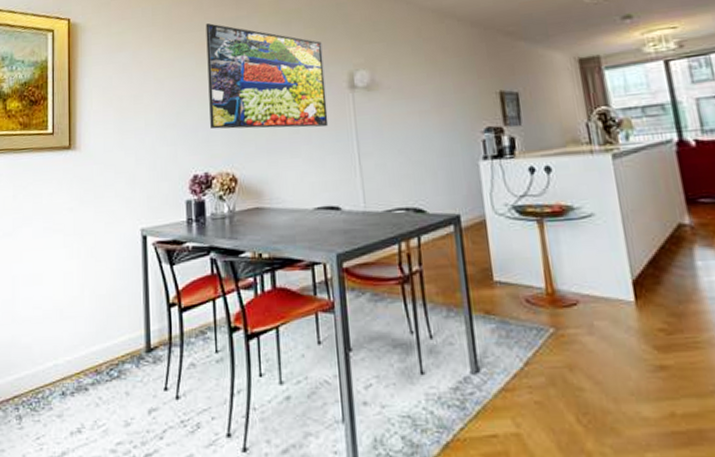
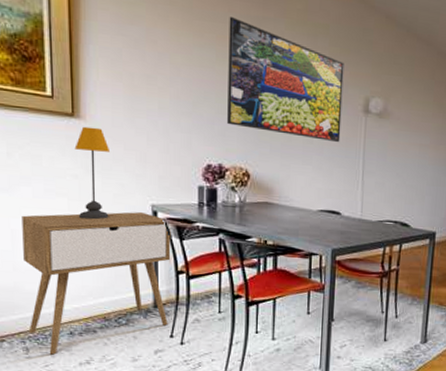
nightstand: none [22,239,162,423] -> present [22,212,171,355]
table lamp: none [70,155,103,255] -> present [74,126,111,220]

